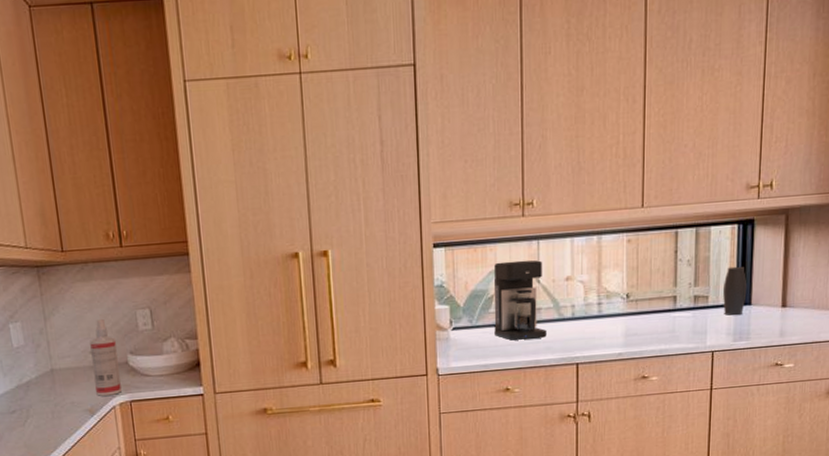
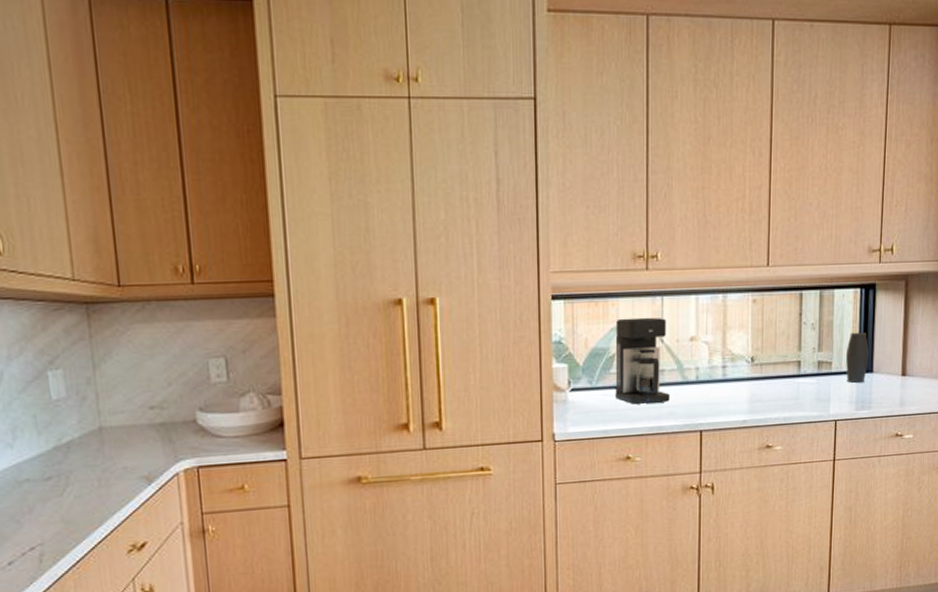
spray bottle: present [90,319,122,396] -> none [149,369,187,461]

